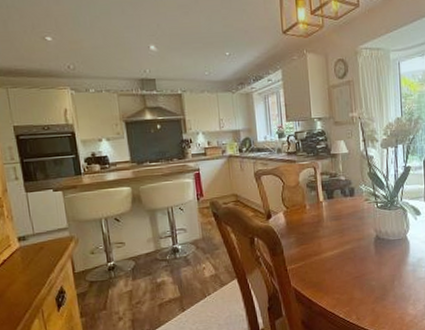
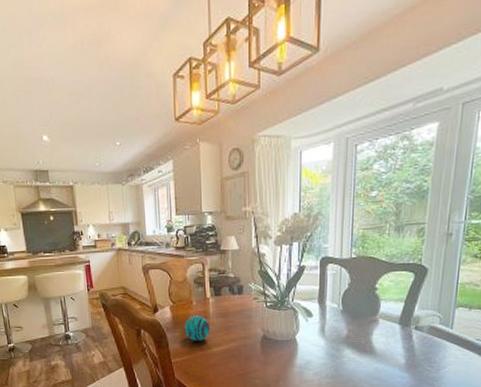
decorative ball: none [298,219,325,246] -> present [184,315,211,341]

